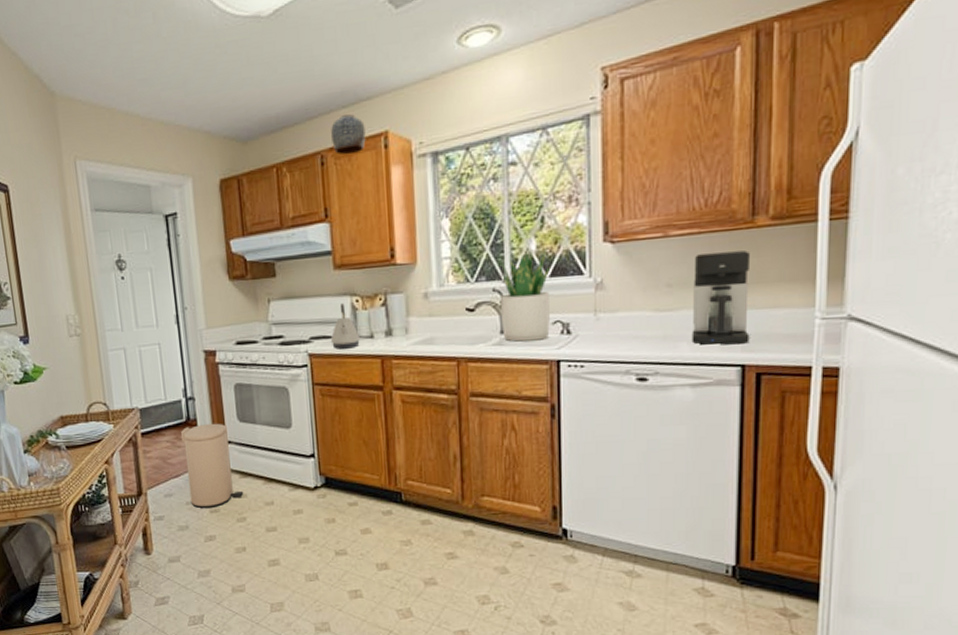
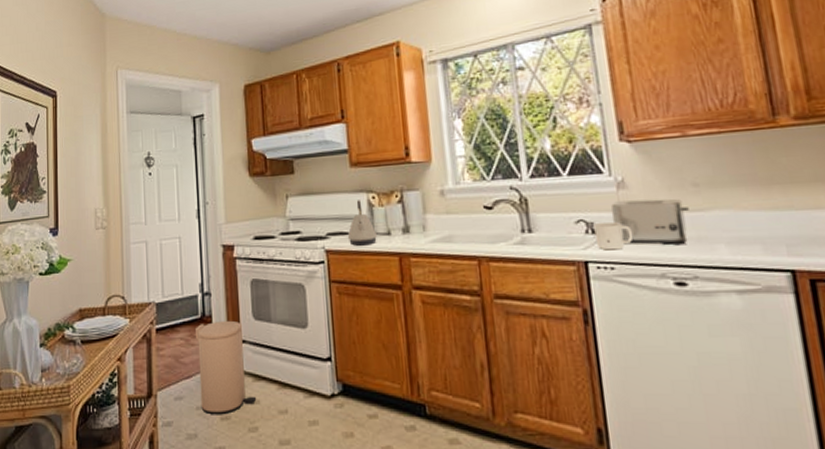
decorative jar: present [331,114,366,156] -> none [347,27,379,63]
planter: present [501,248,550,342] -> none [517,147,574,241]
mug: none [569,323,605,350] -> present [593,222,634,251]
toaster: none [587,299,660,344] -> present [610,198,689,246]
coffee maker: present [691,250,750,345] -> none [718,150,795,248]

